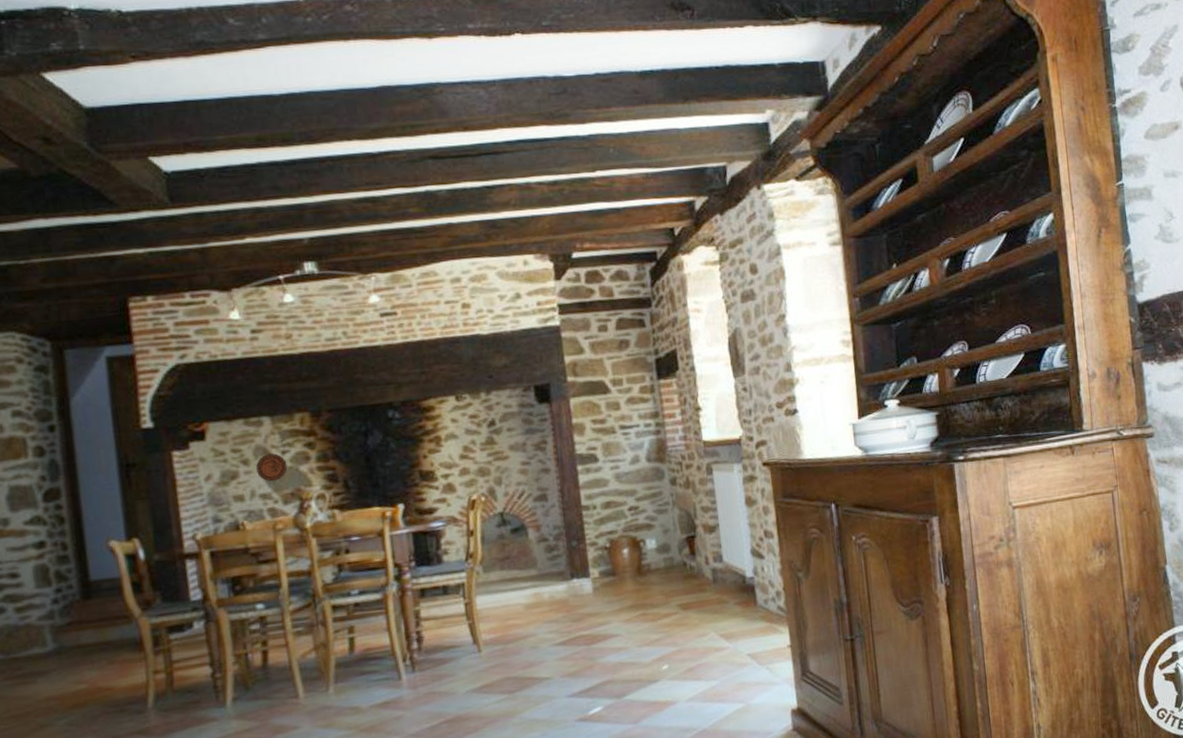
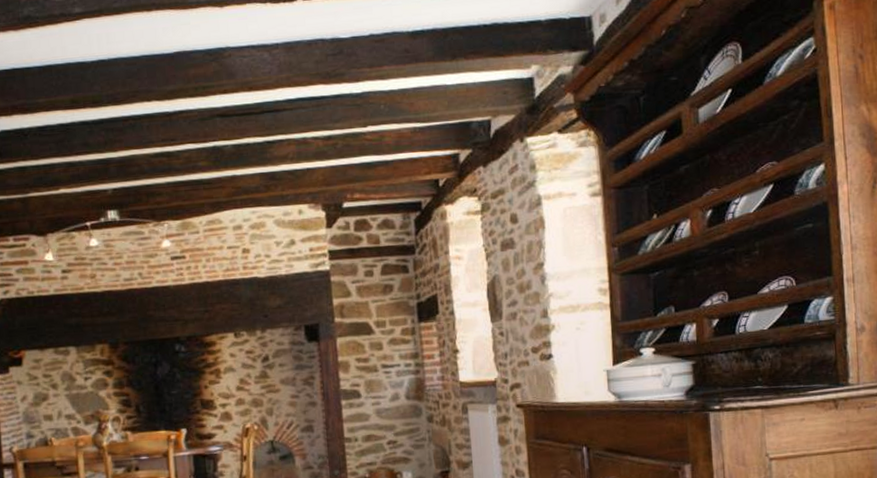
decorative plate: present [256,453,288,482] -> none [63,379,89,404]

